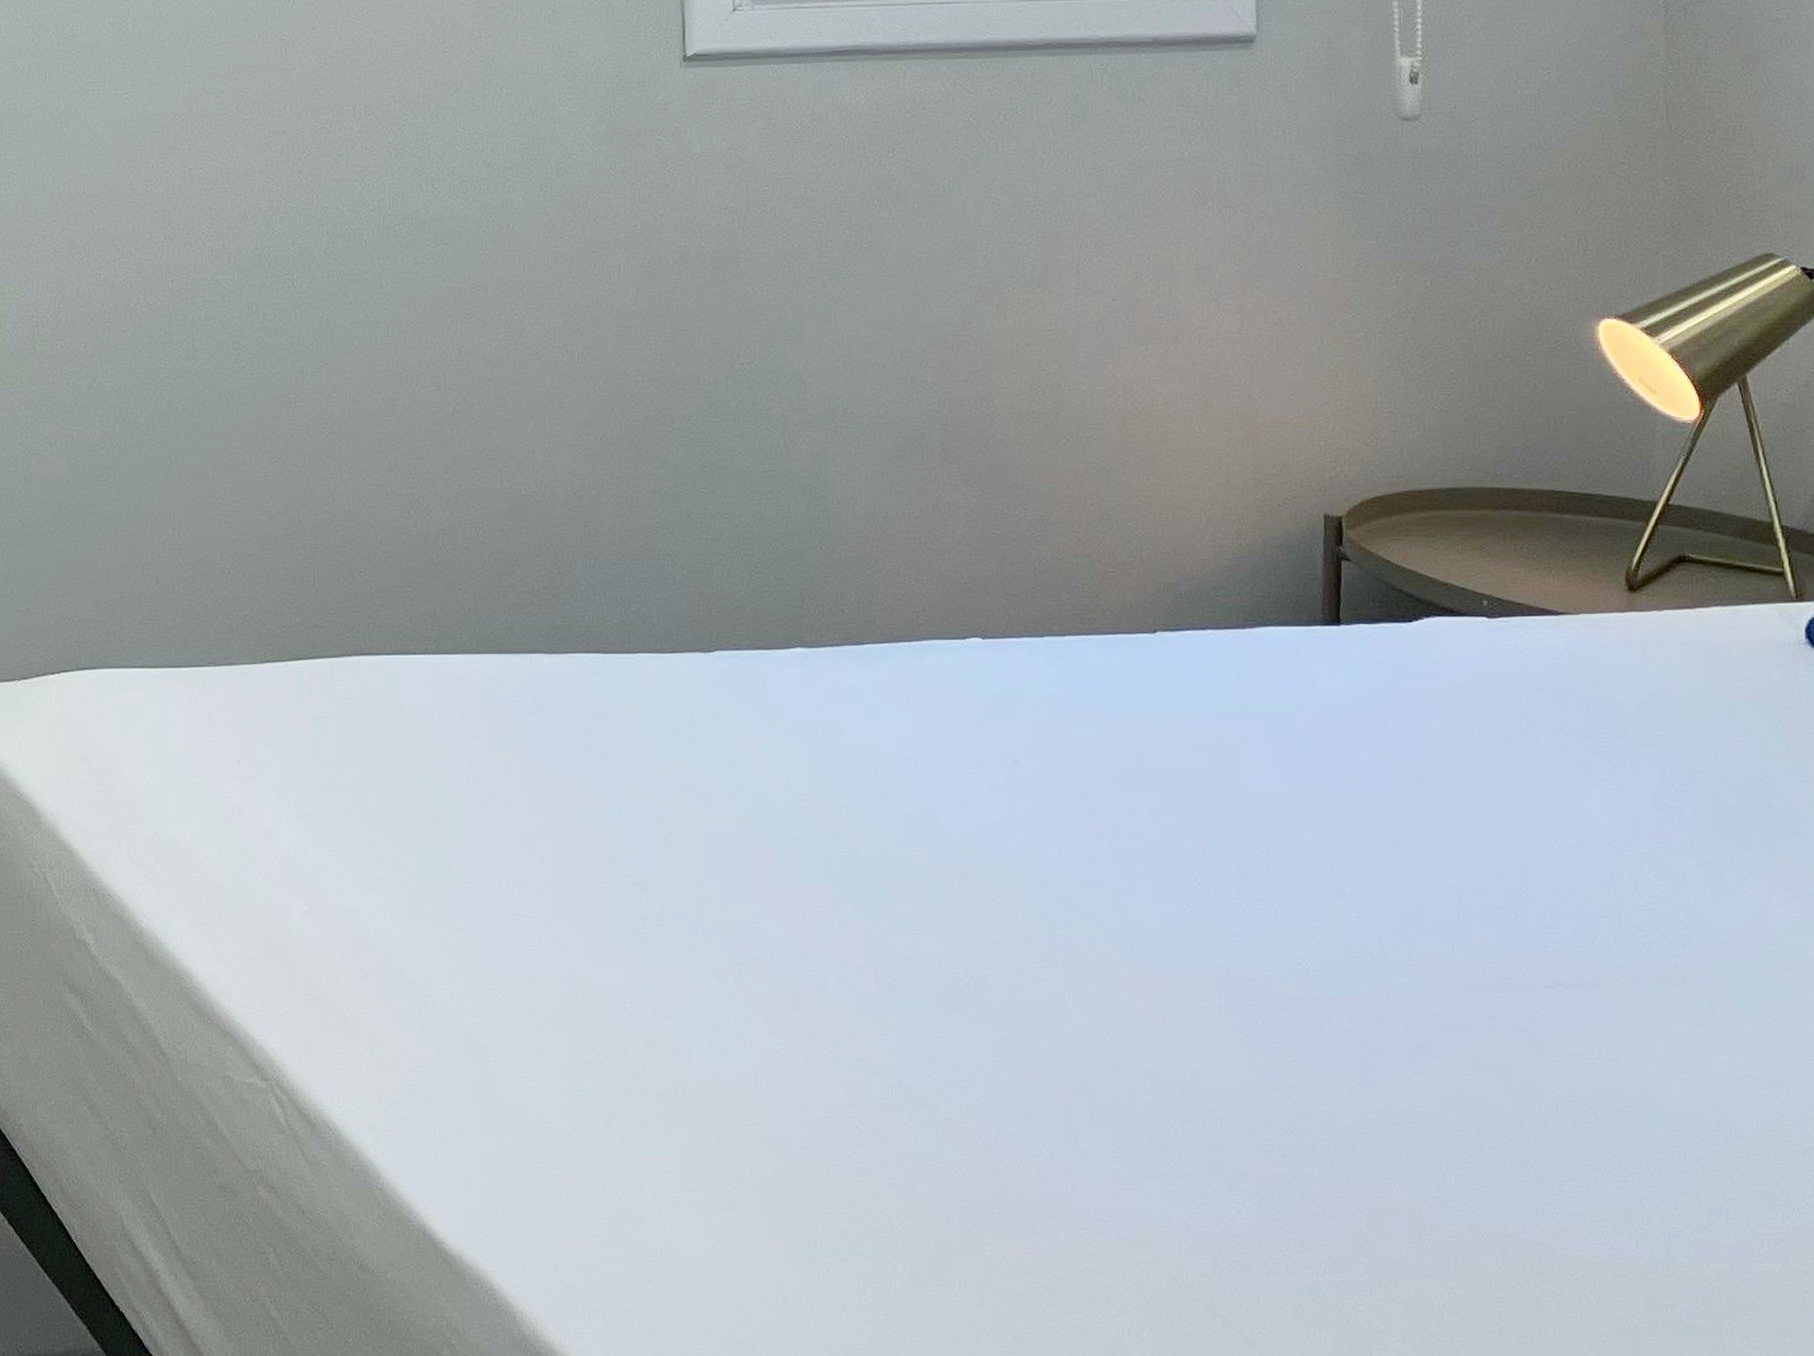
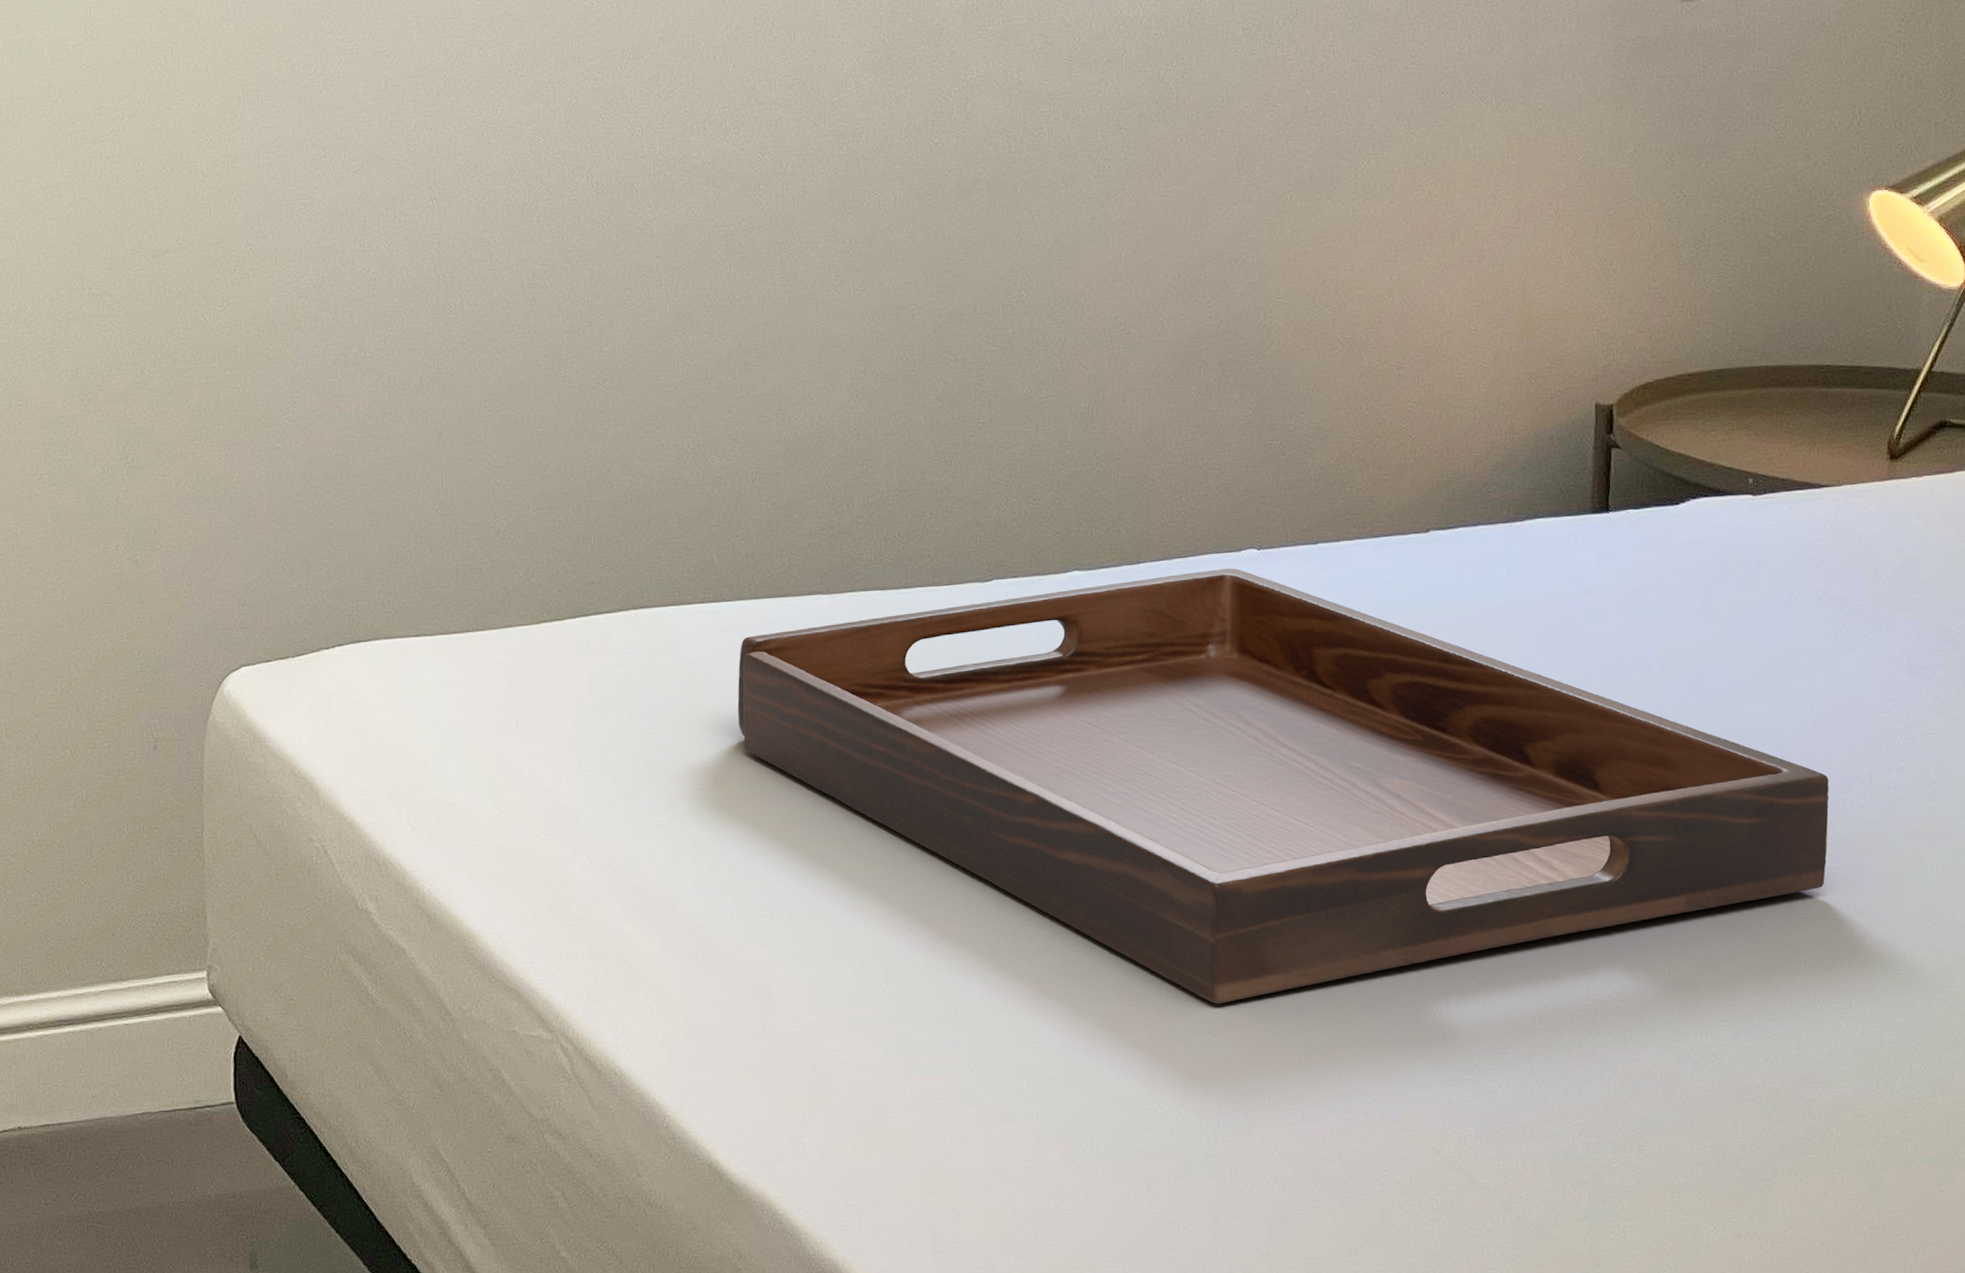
serving tray: none [458,656,1577,1104] -> present [737,568,1829,1004]

